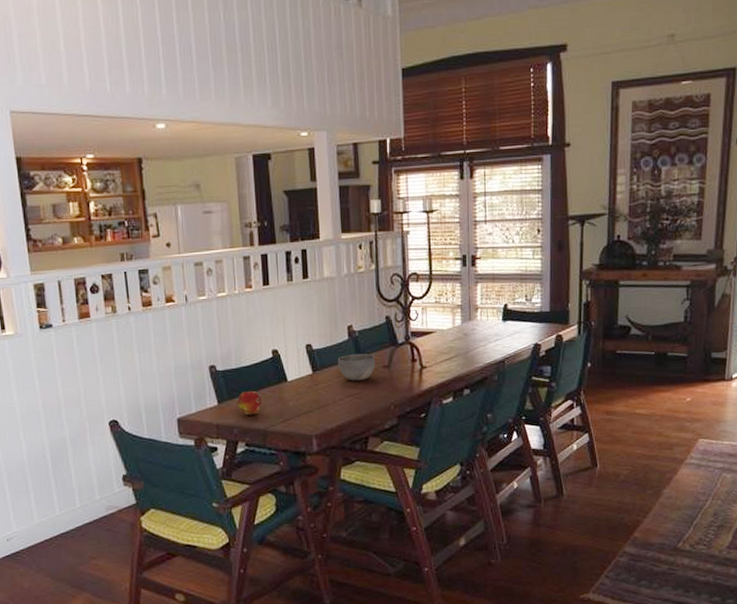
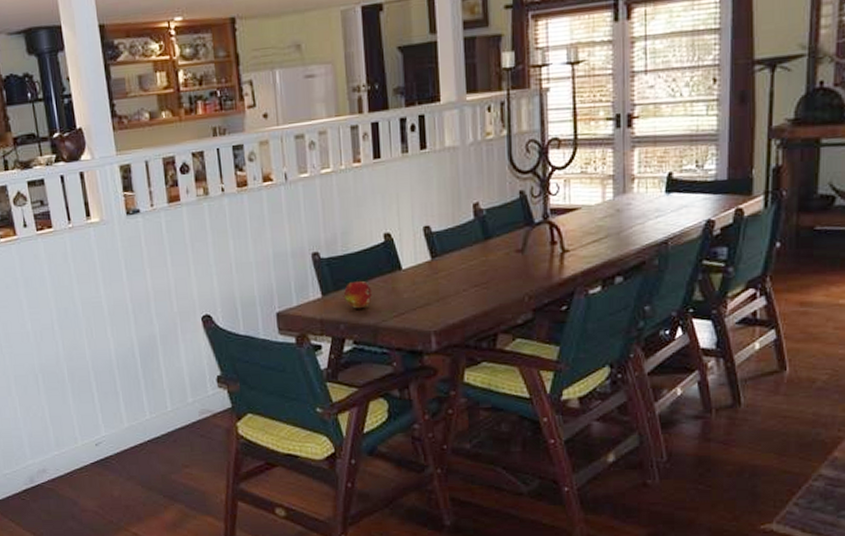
bowl: present [337,354,375,381] -> none [461,236,506,268]

